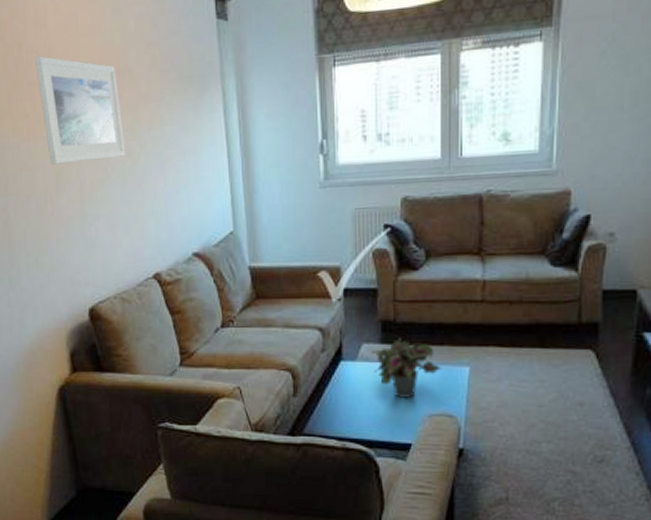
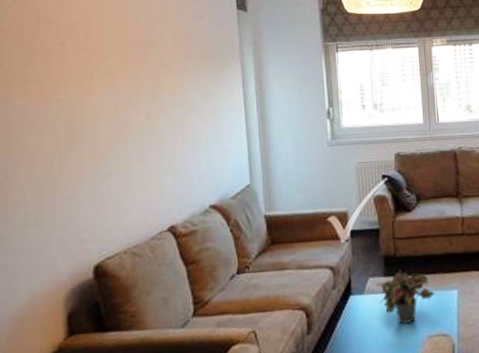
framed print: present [35,56,125,164] -> none [54,28,144,125]

